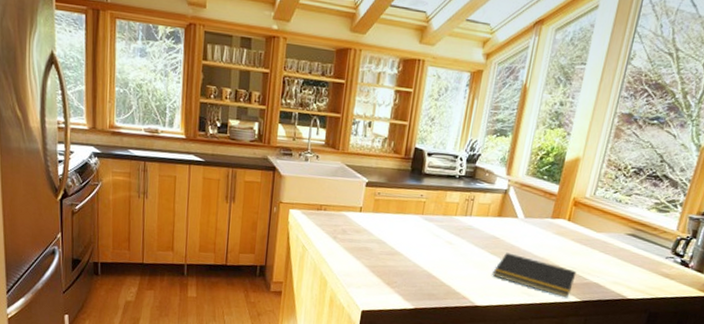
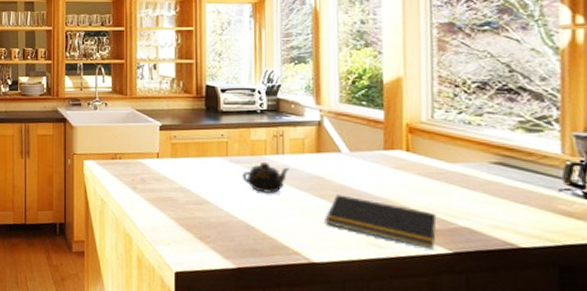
teapot: none [432,221,473,249] -> present [242,161,290,193]

